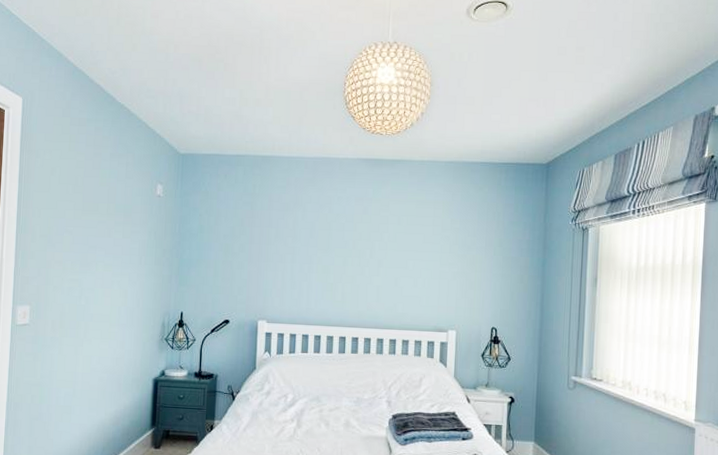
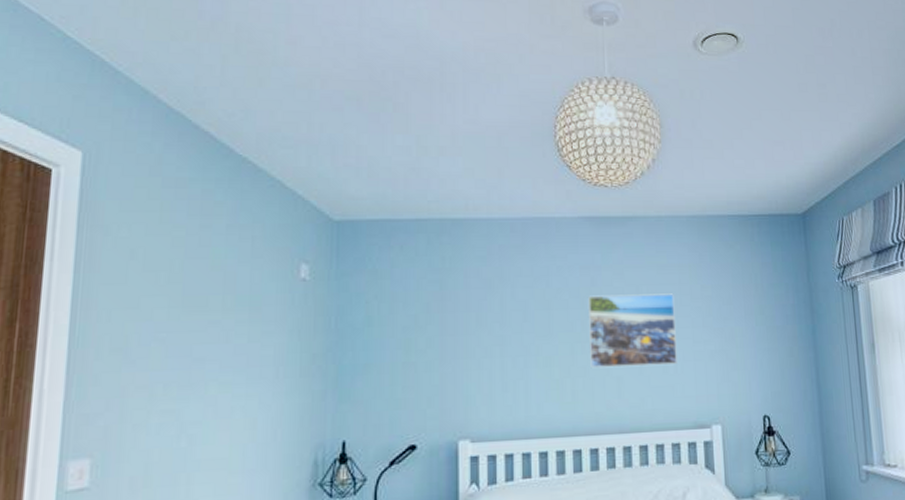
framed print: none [357,221,428,280] -> present [588,293,677,369]

